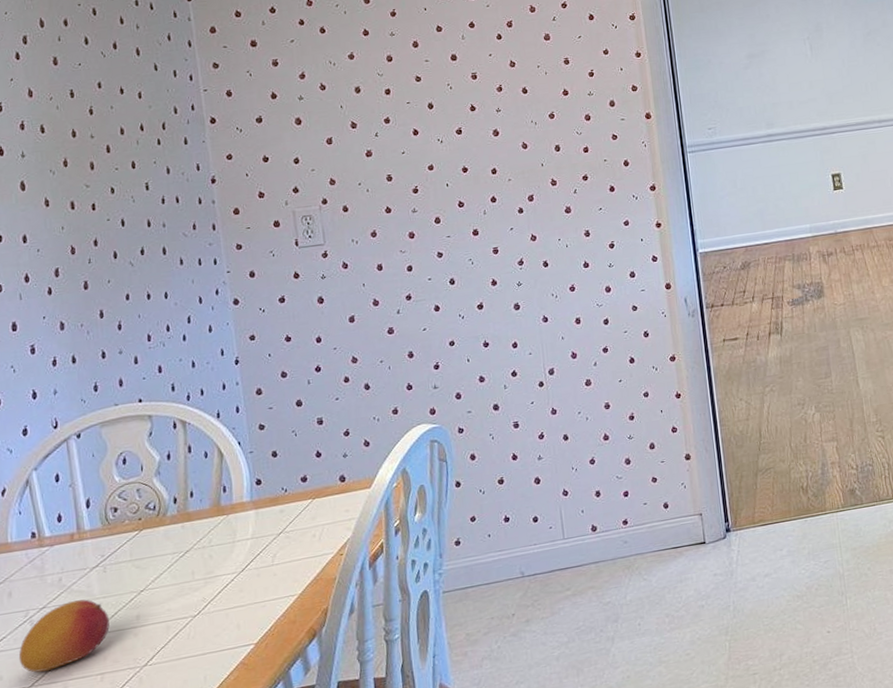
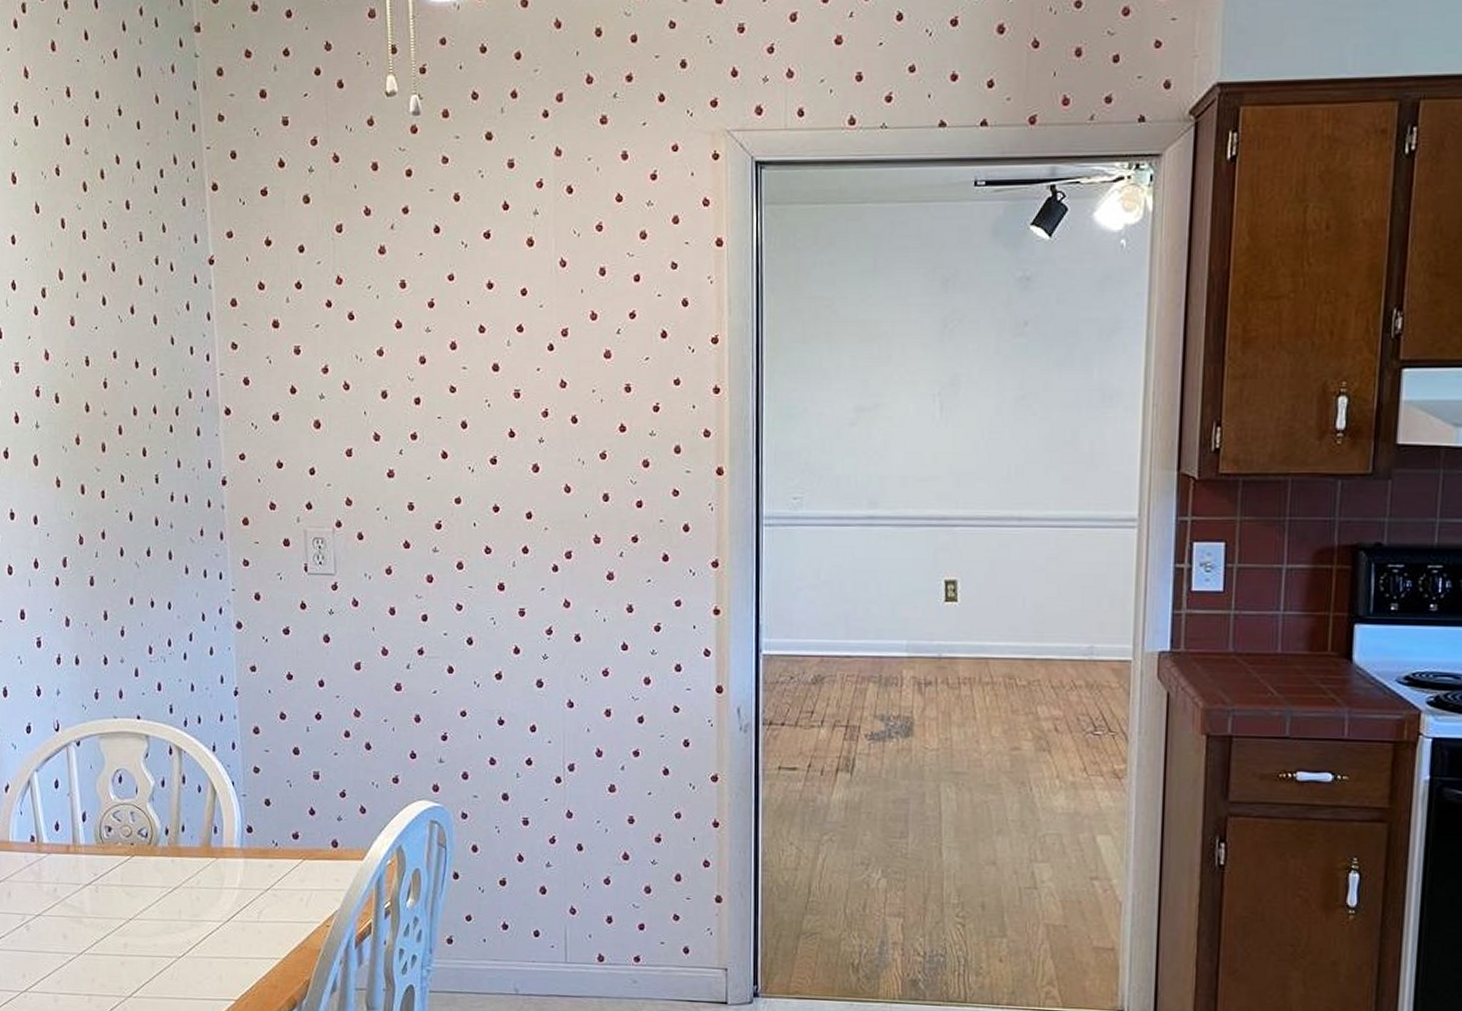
fruit: present [18,599,110,673] -> none [15,914,99,981]

